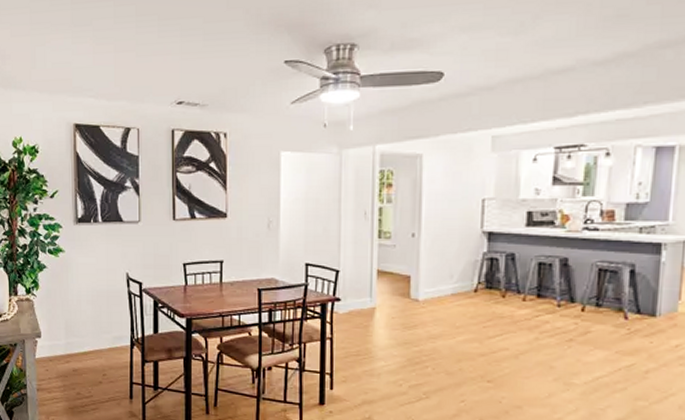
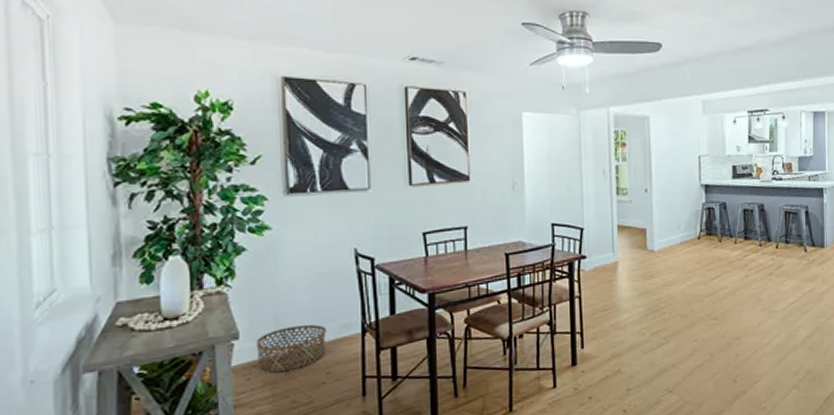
basket: none [52,333,103,369] -> present [256,325,327,373]

